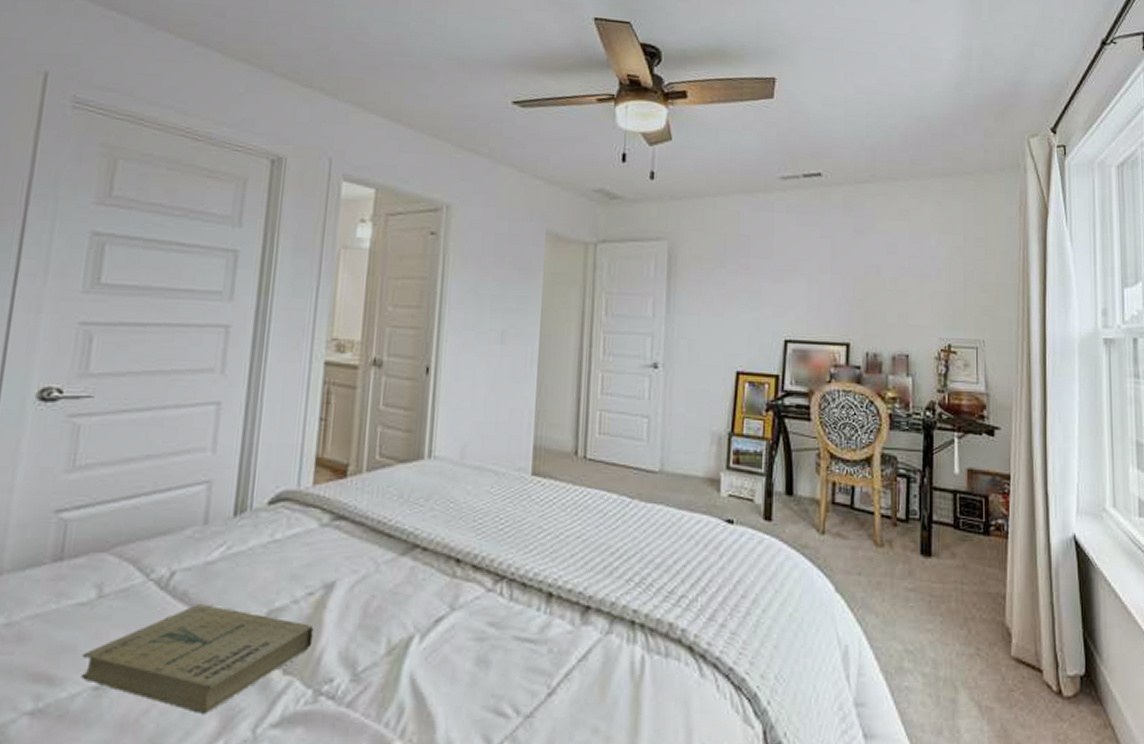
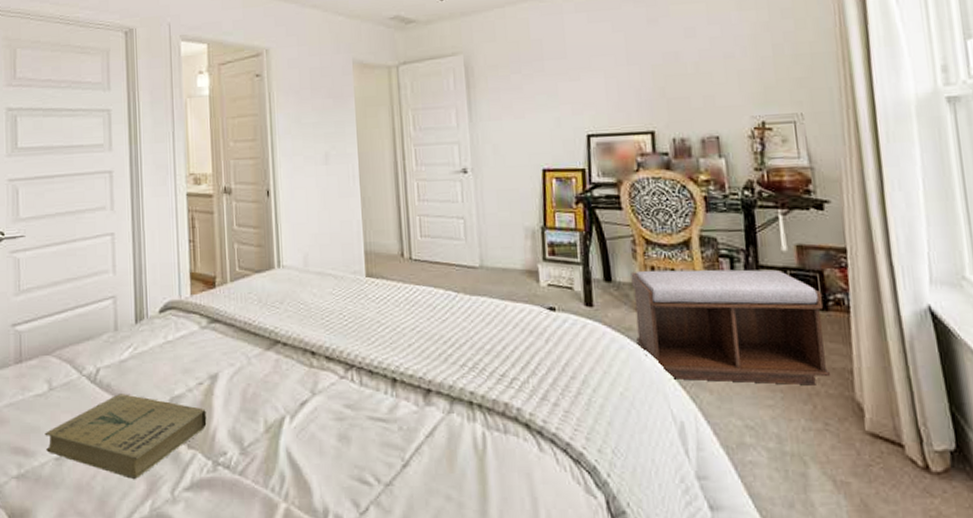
bench: none [811,485,986,610] -> present [631,269,830,386]

